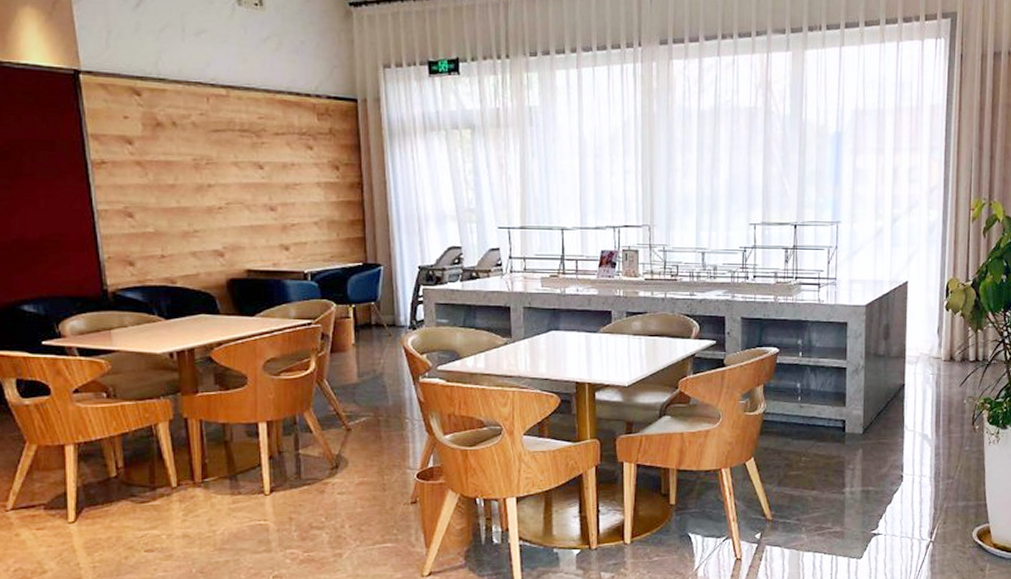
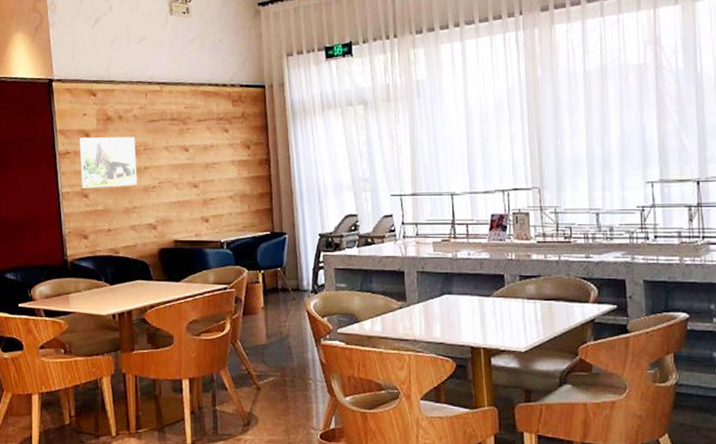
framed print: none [118,145,198,207] -> present [78,136,137,188]

